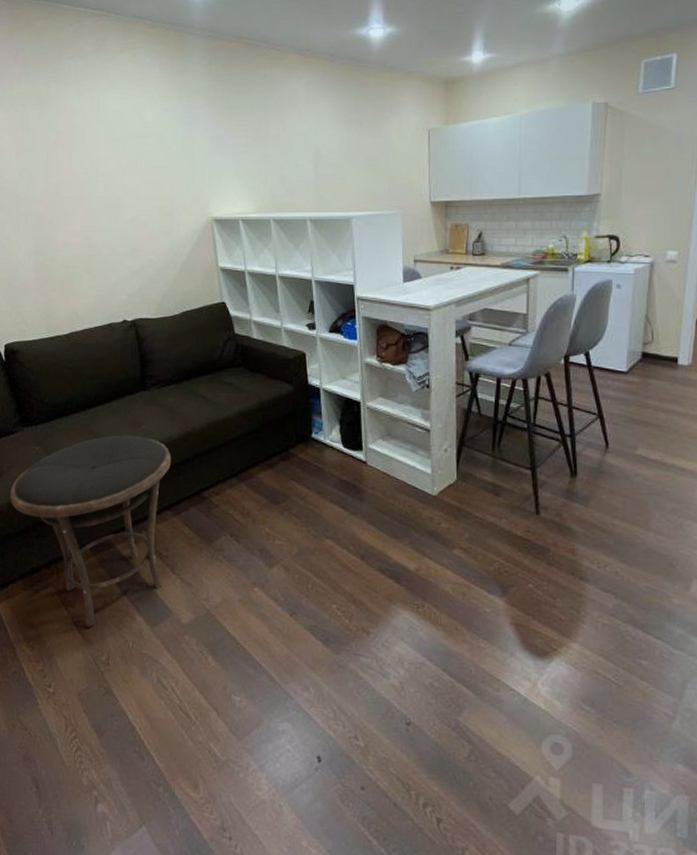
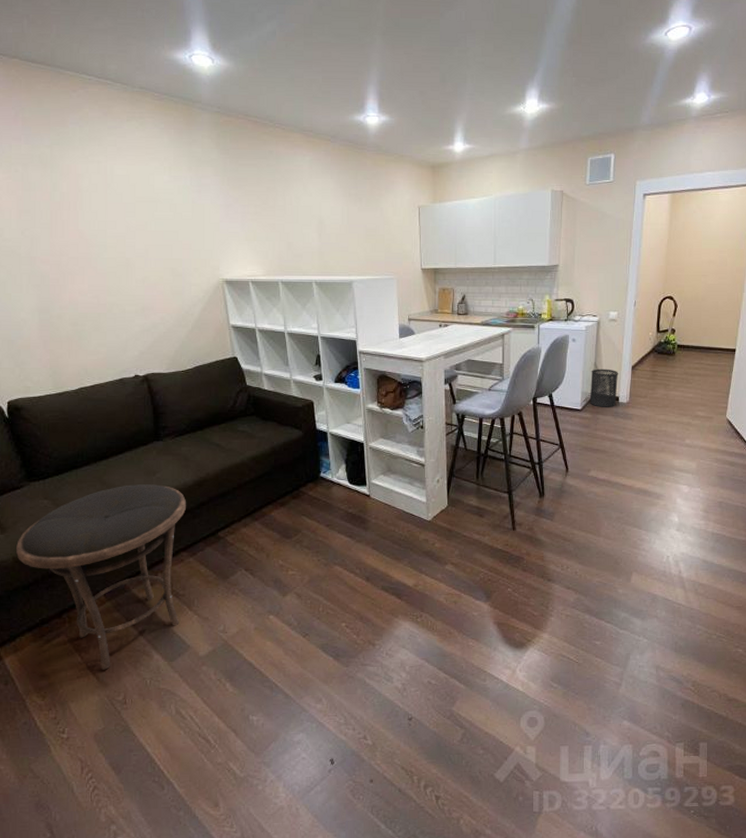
trash can: none [638,322,678,370] -> present [589,369,619,407]

